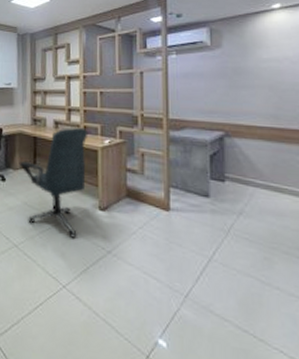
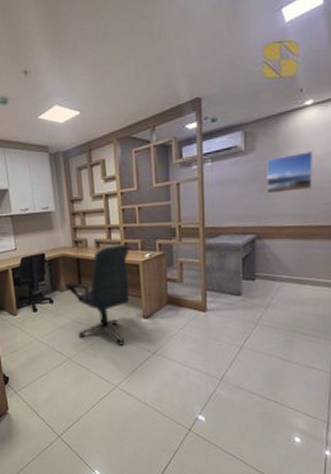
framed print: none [233,52,285,92] -> present [265,151,314,194]

